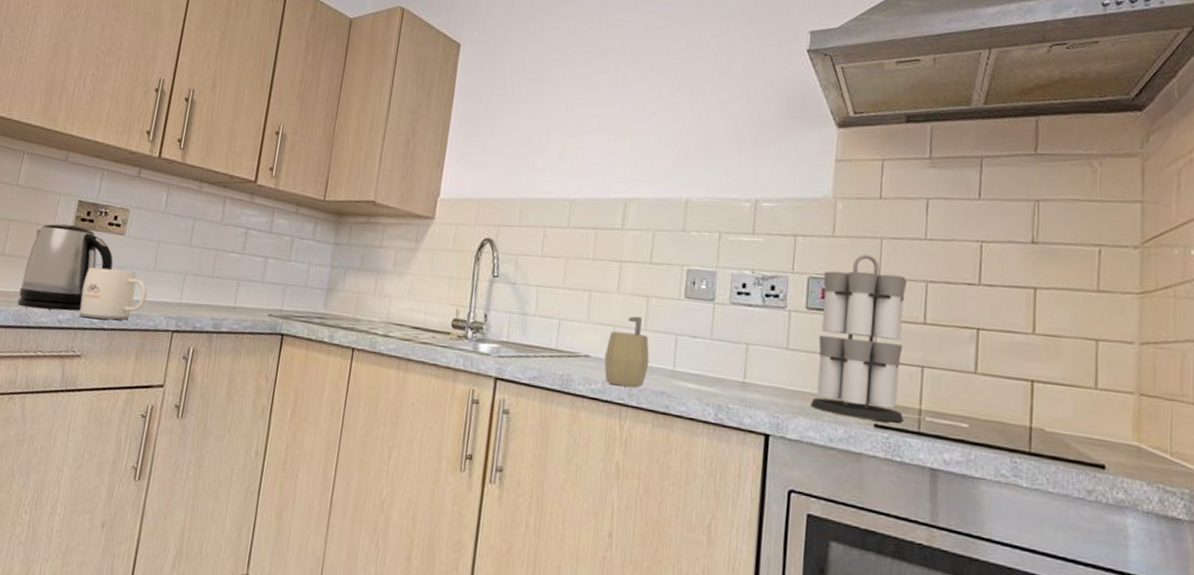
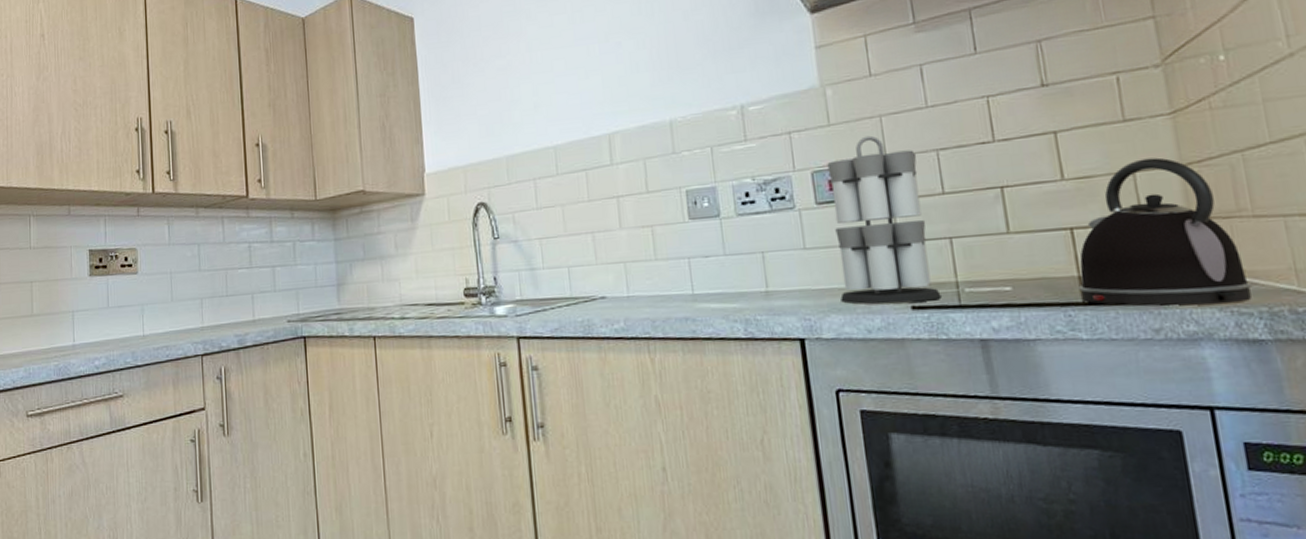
kettle: present [16,223,113,312] -> none [54,274,134,361]
mug: present [79,267,148,321] -> none [110,306,172,359]
soap dispenser: present [604,316,650,388] -> none [620,247,667,321]
kettle: none [1028,329,1181,481] -> present [1078,157,1253,307]

